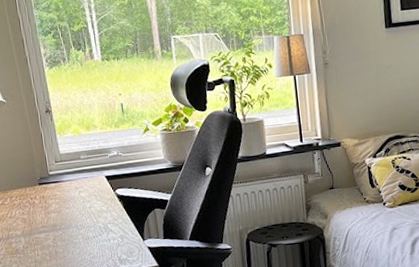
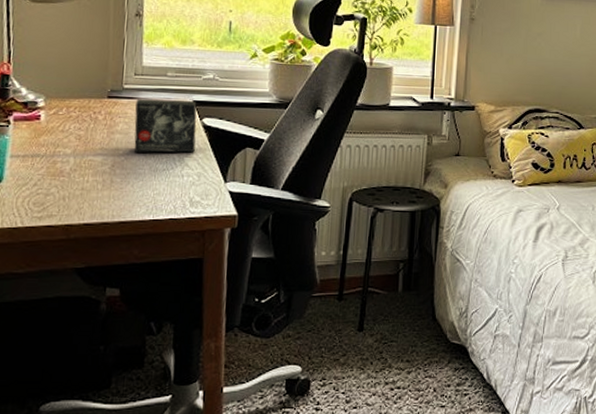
small box: none [61,176,115,226] -> present [134,99,197,153]

